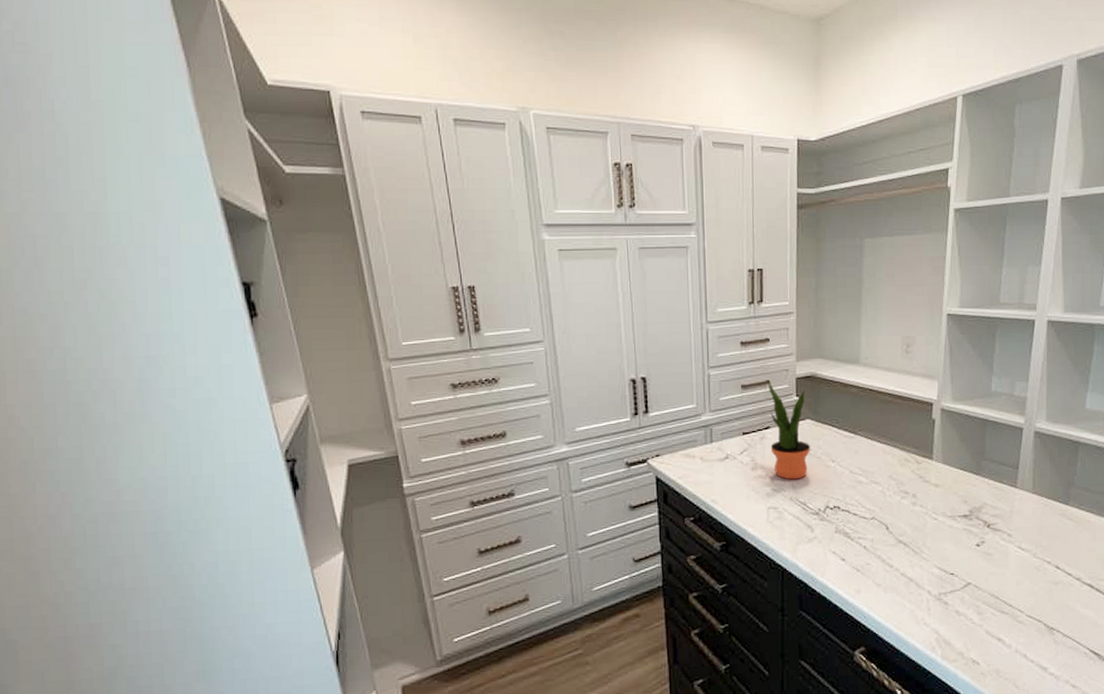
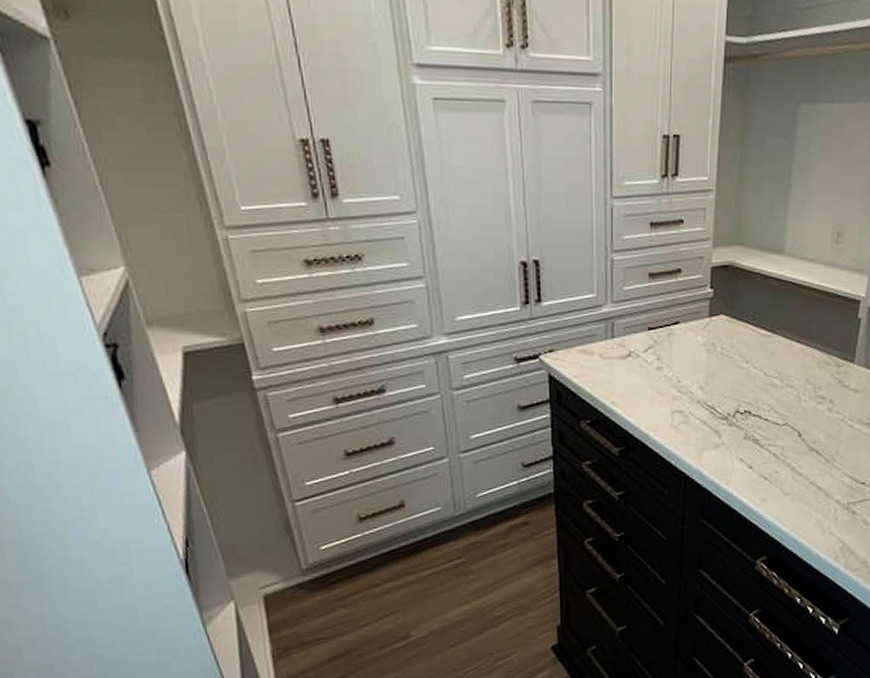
potted plant: present [767,380,811,480] -> none [679,268,724,381]

